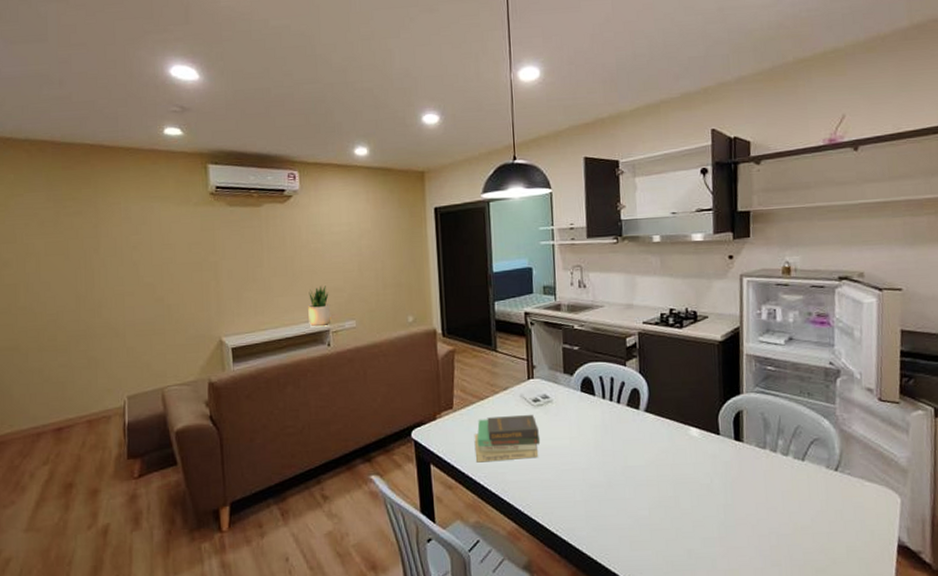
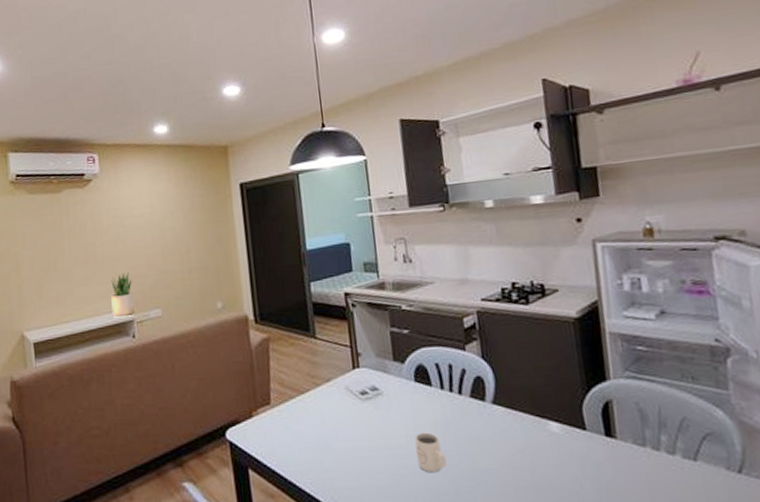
books: present [474,415,541,463] -> none [295,410,372,467]
mug: none [577,434,603,469] -> present [415,432,447,473]

